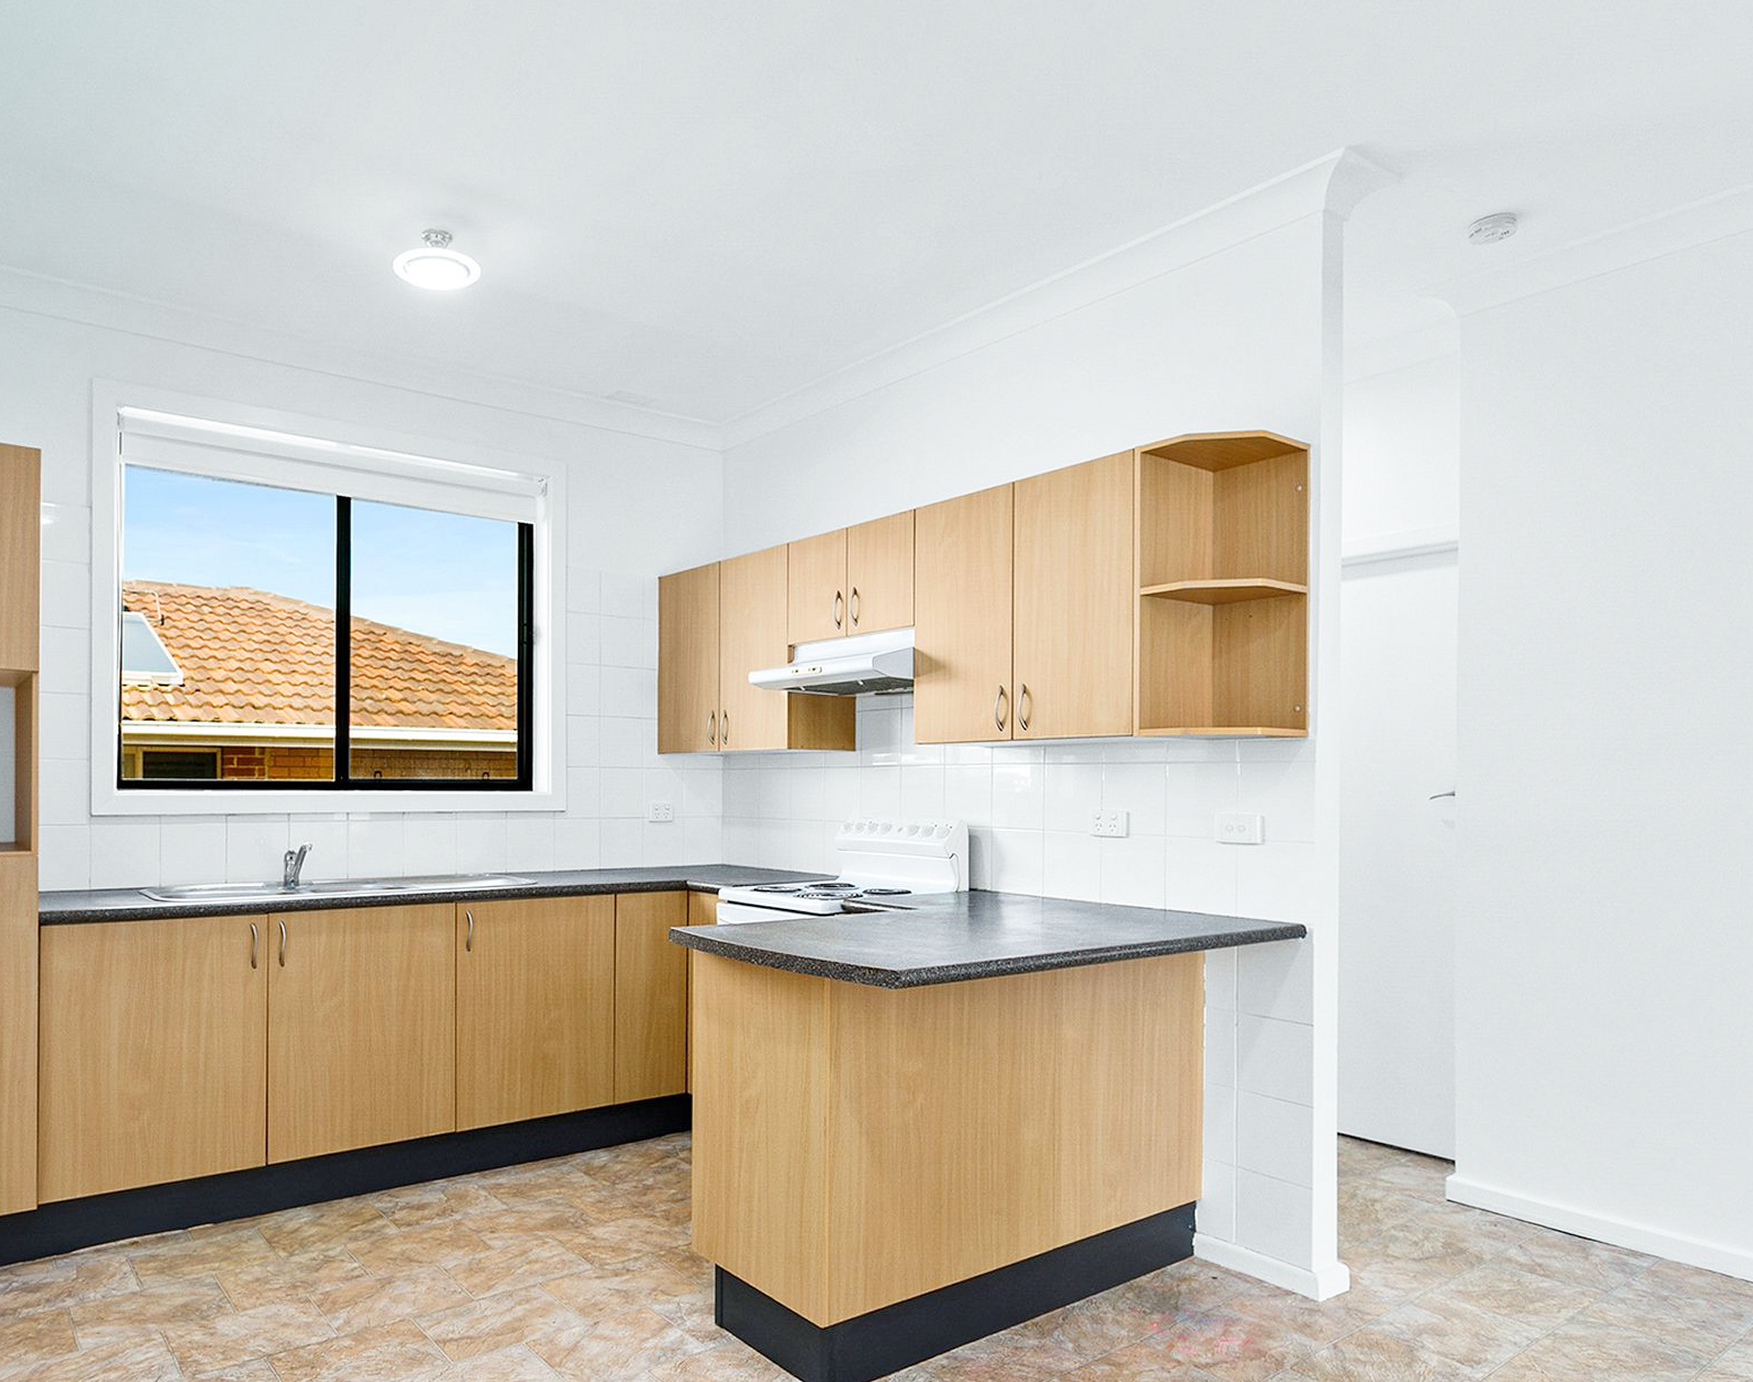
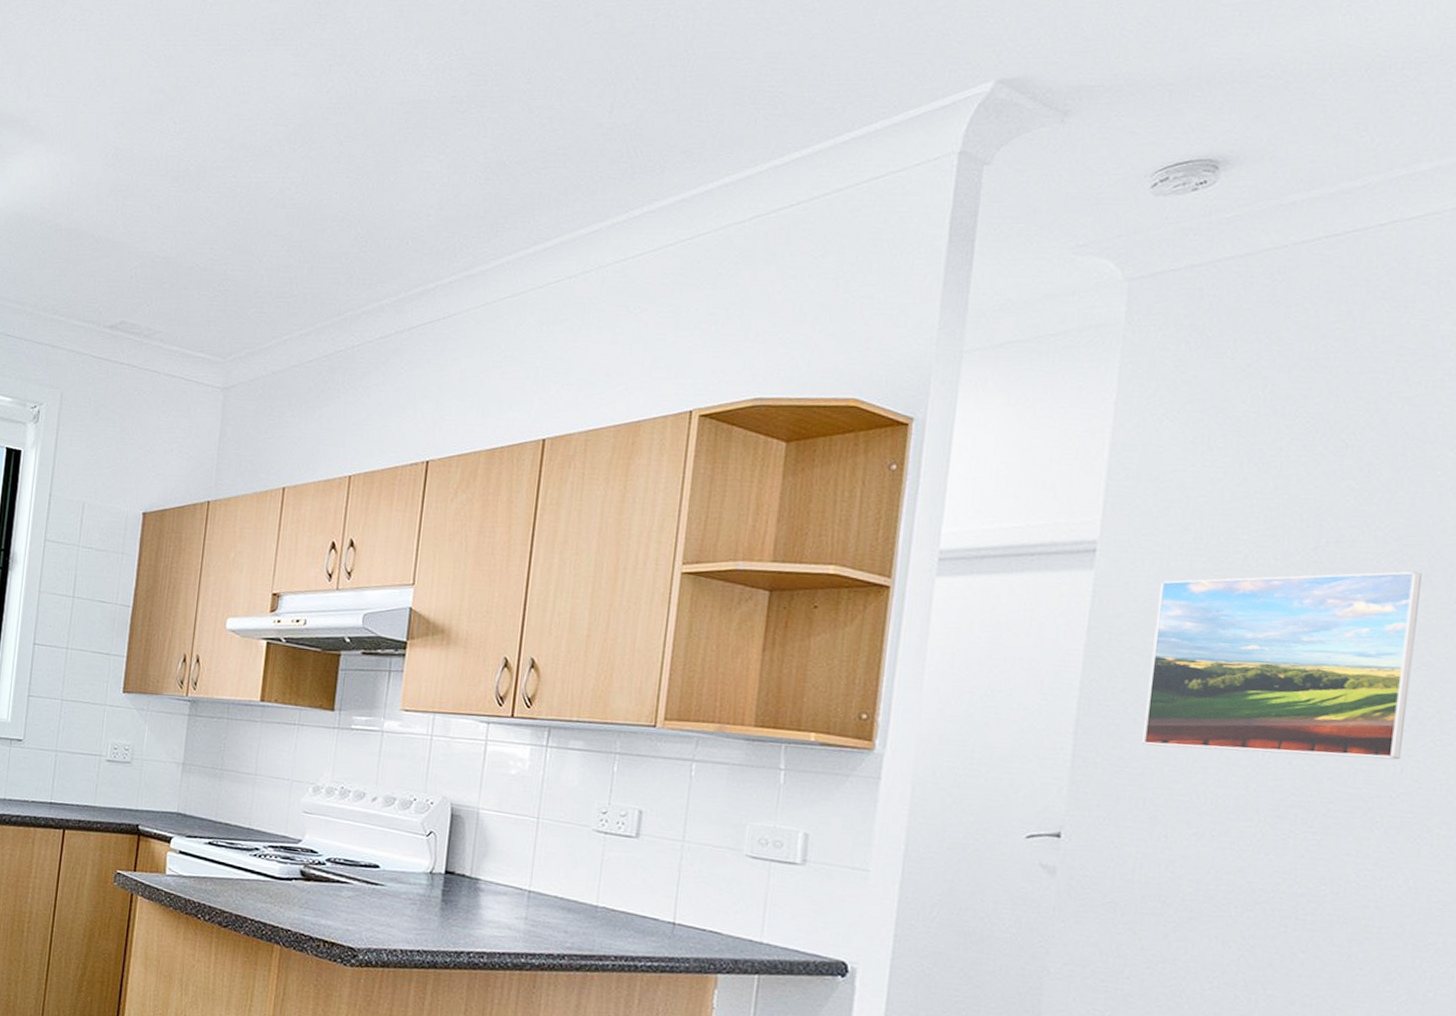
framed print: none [1506,548,1688,710] -> present [1141,571,1422,760]

